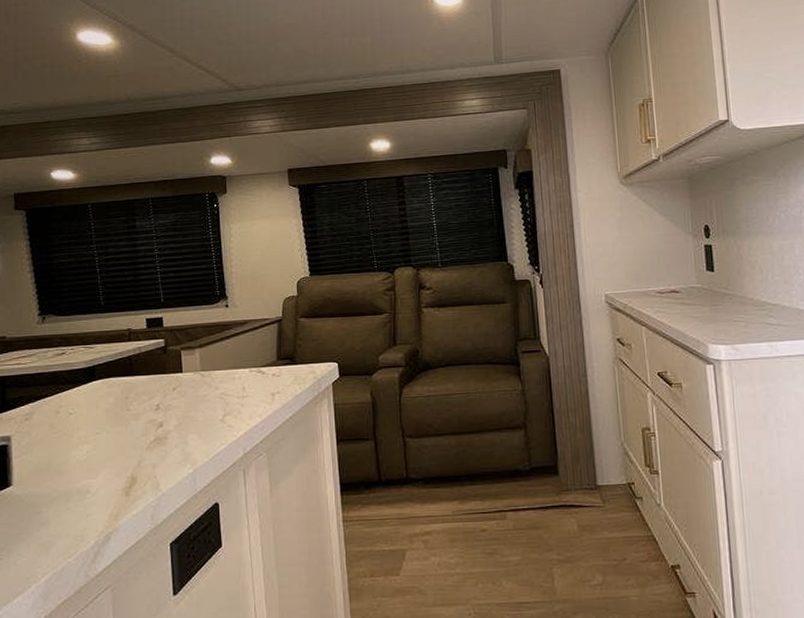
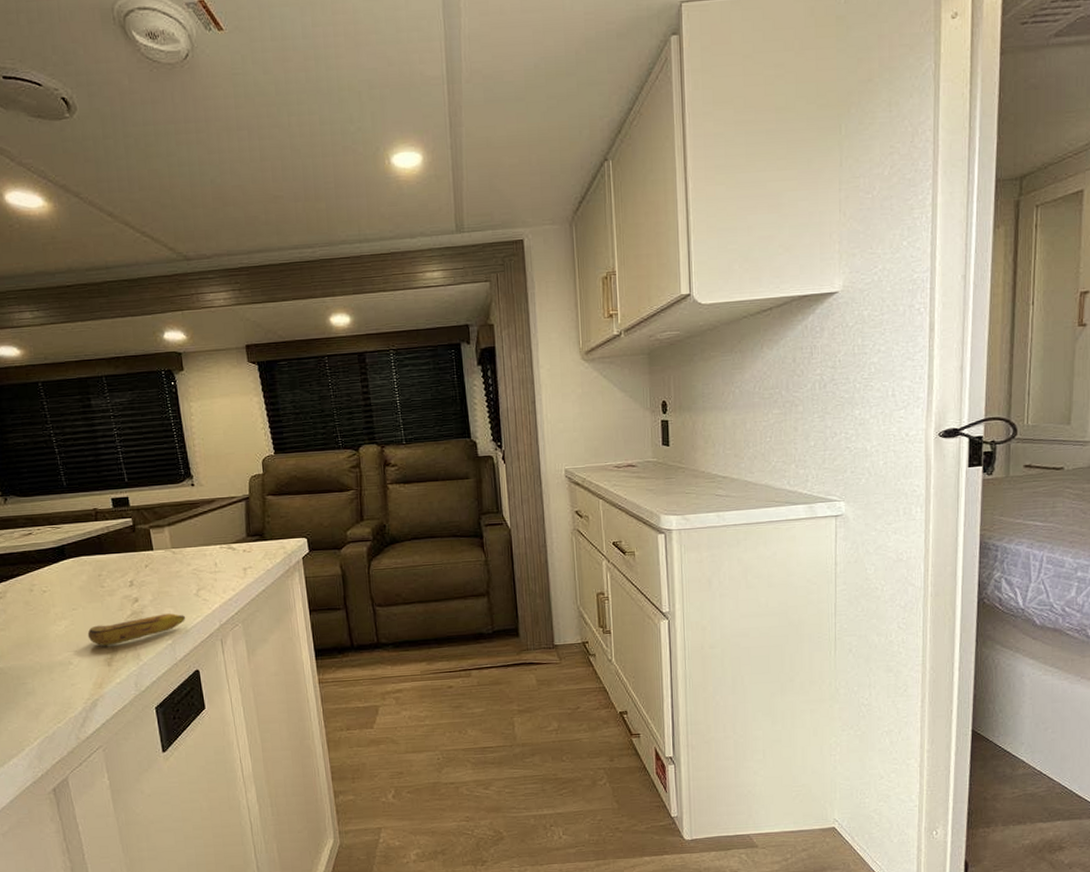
banana: none [108,440,210,474] -> present [87,613,186,646]

